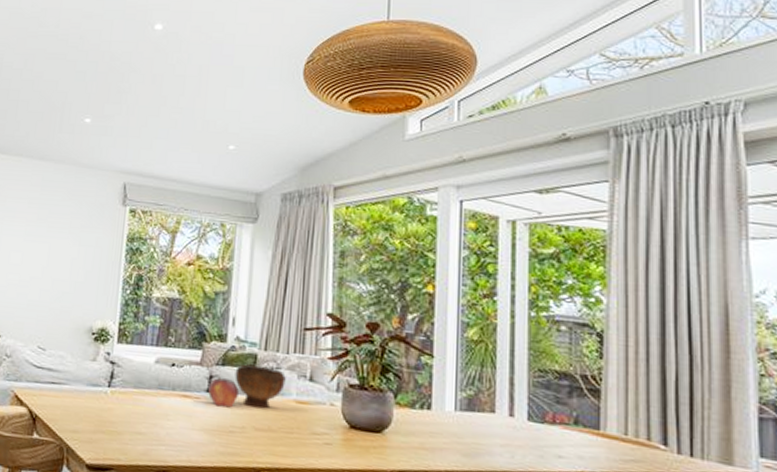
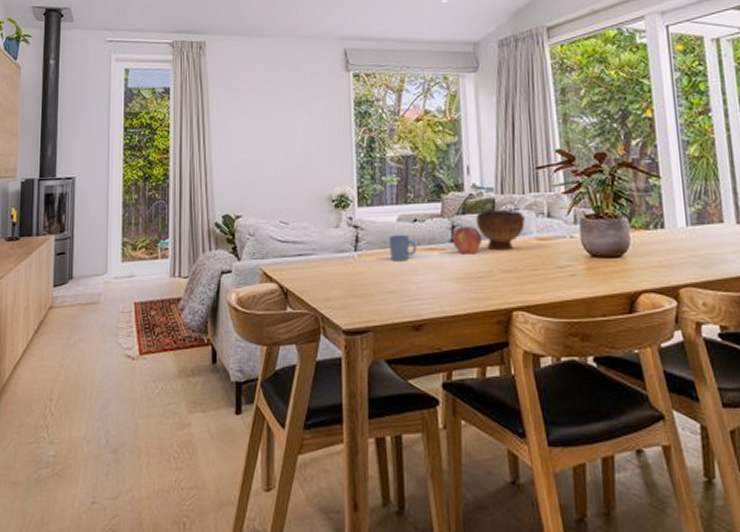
mug: none [143,376,172,405] -> present [388,234,417,262]

